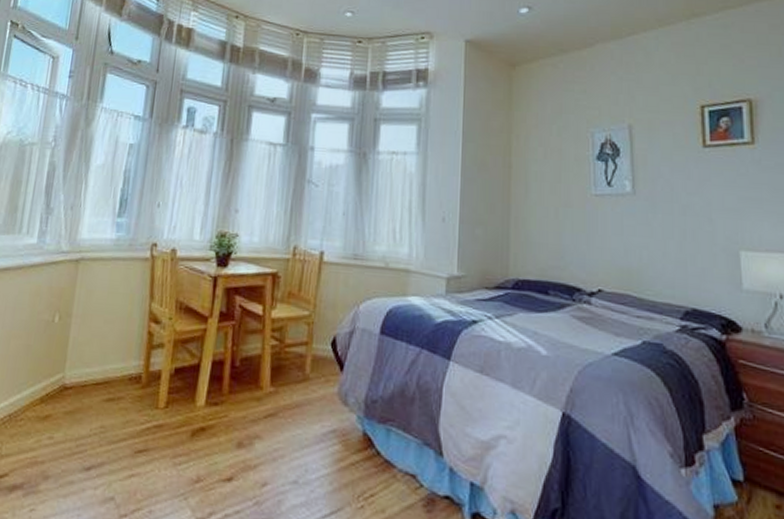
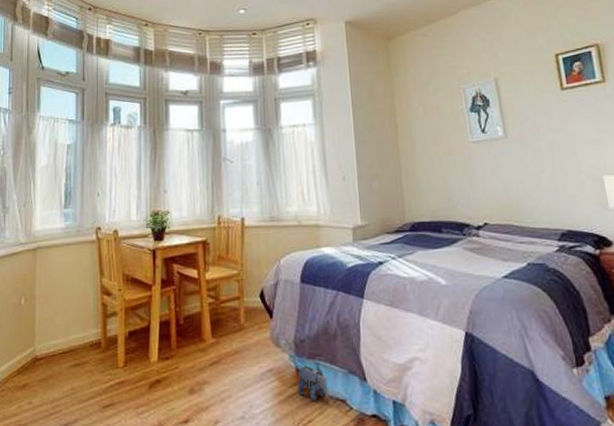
plush toy: none [362,430,399,473] -> present [297,365,330,401]

